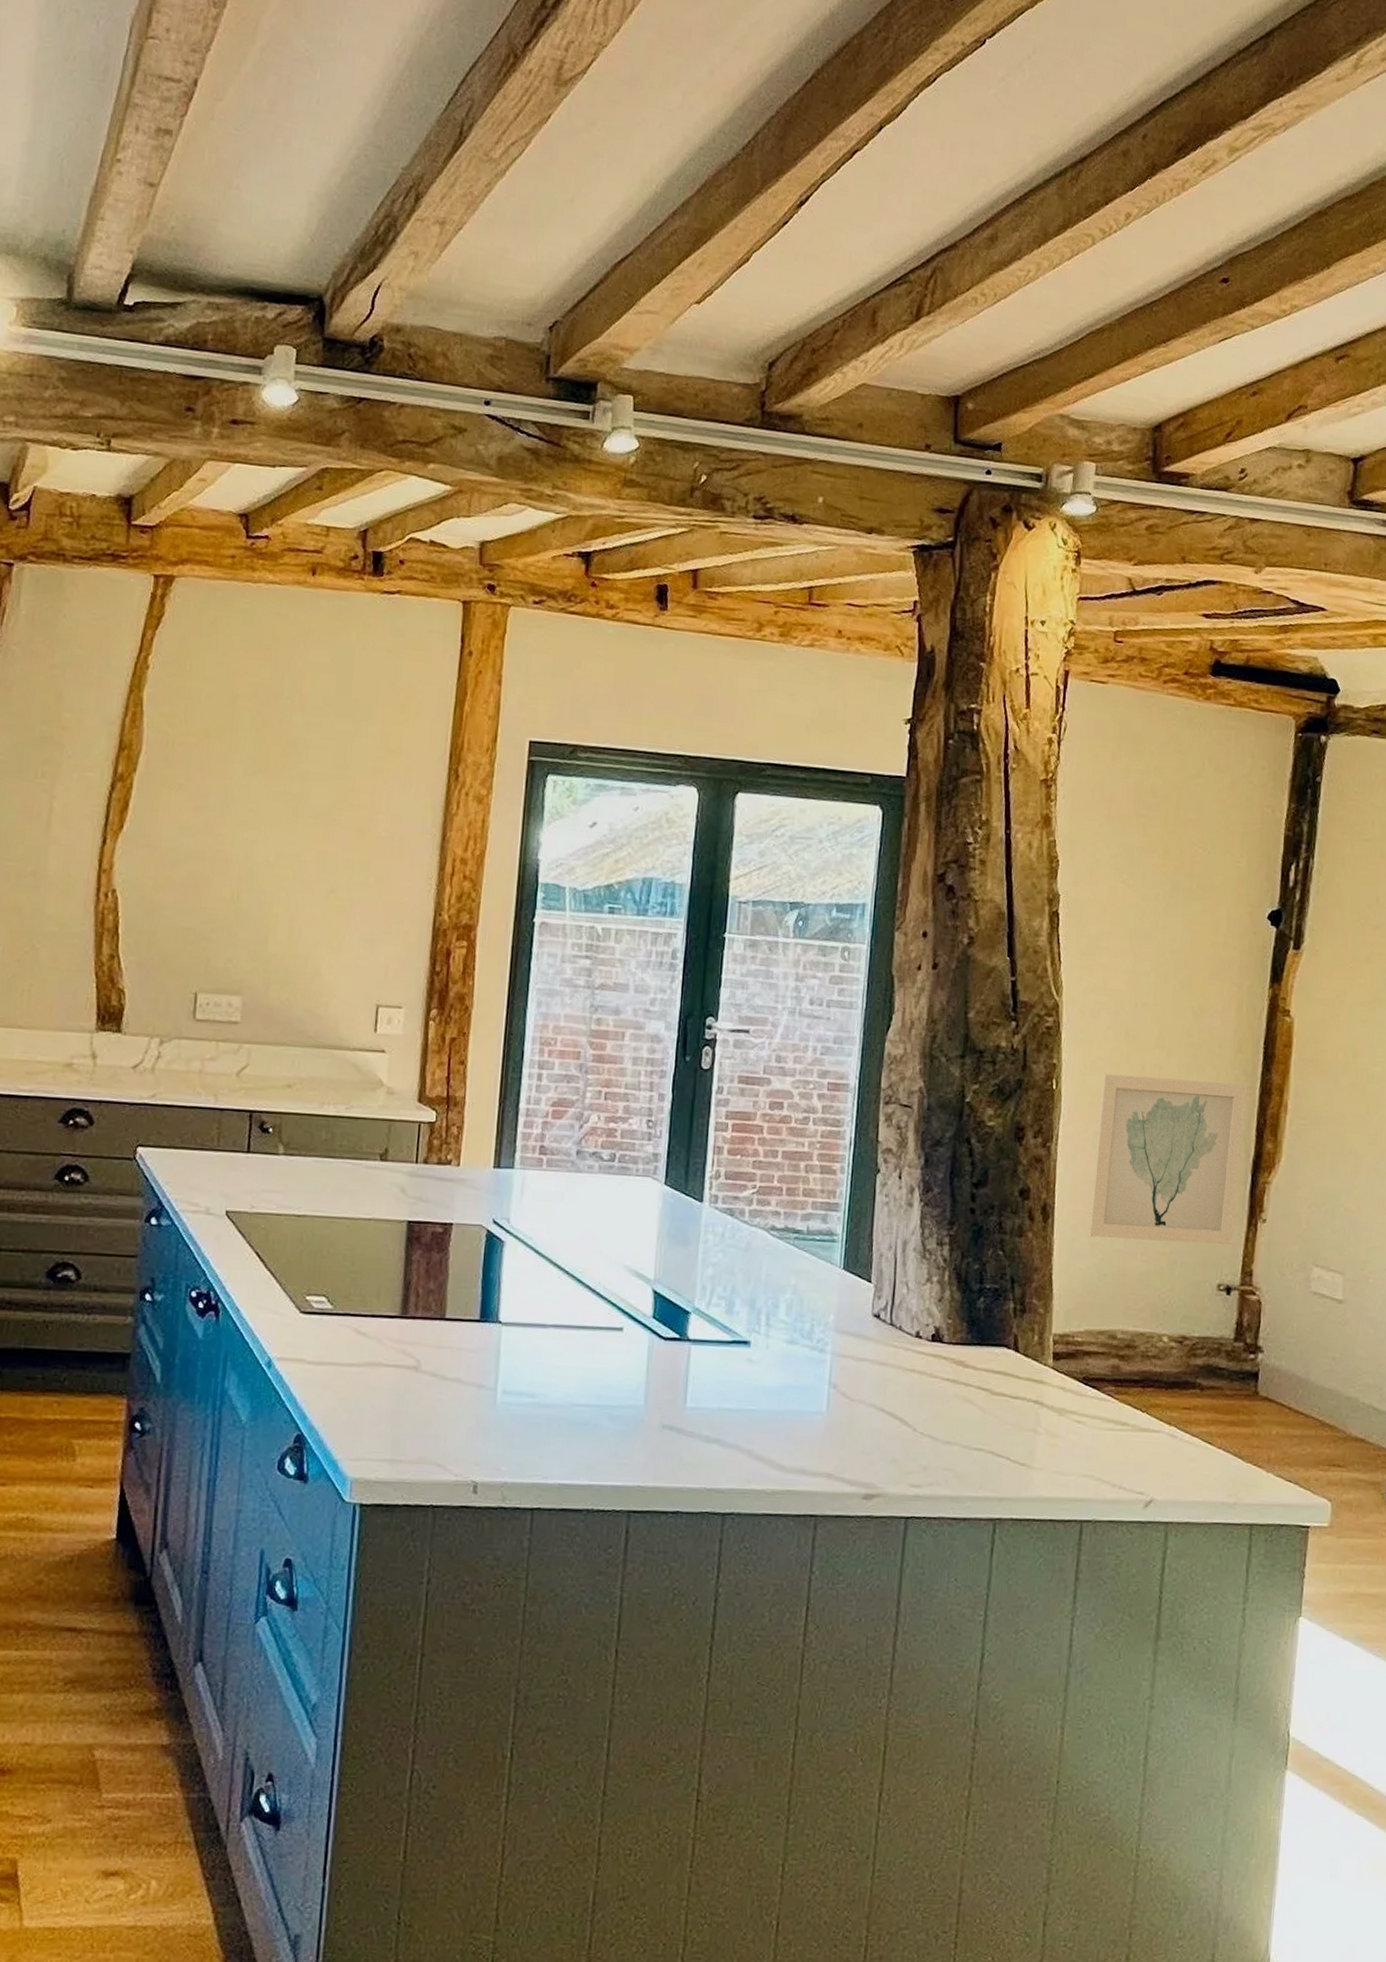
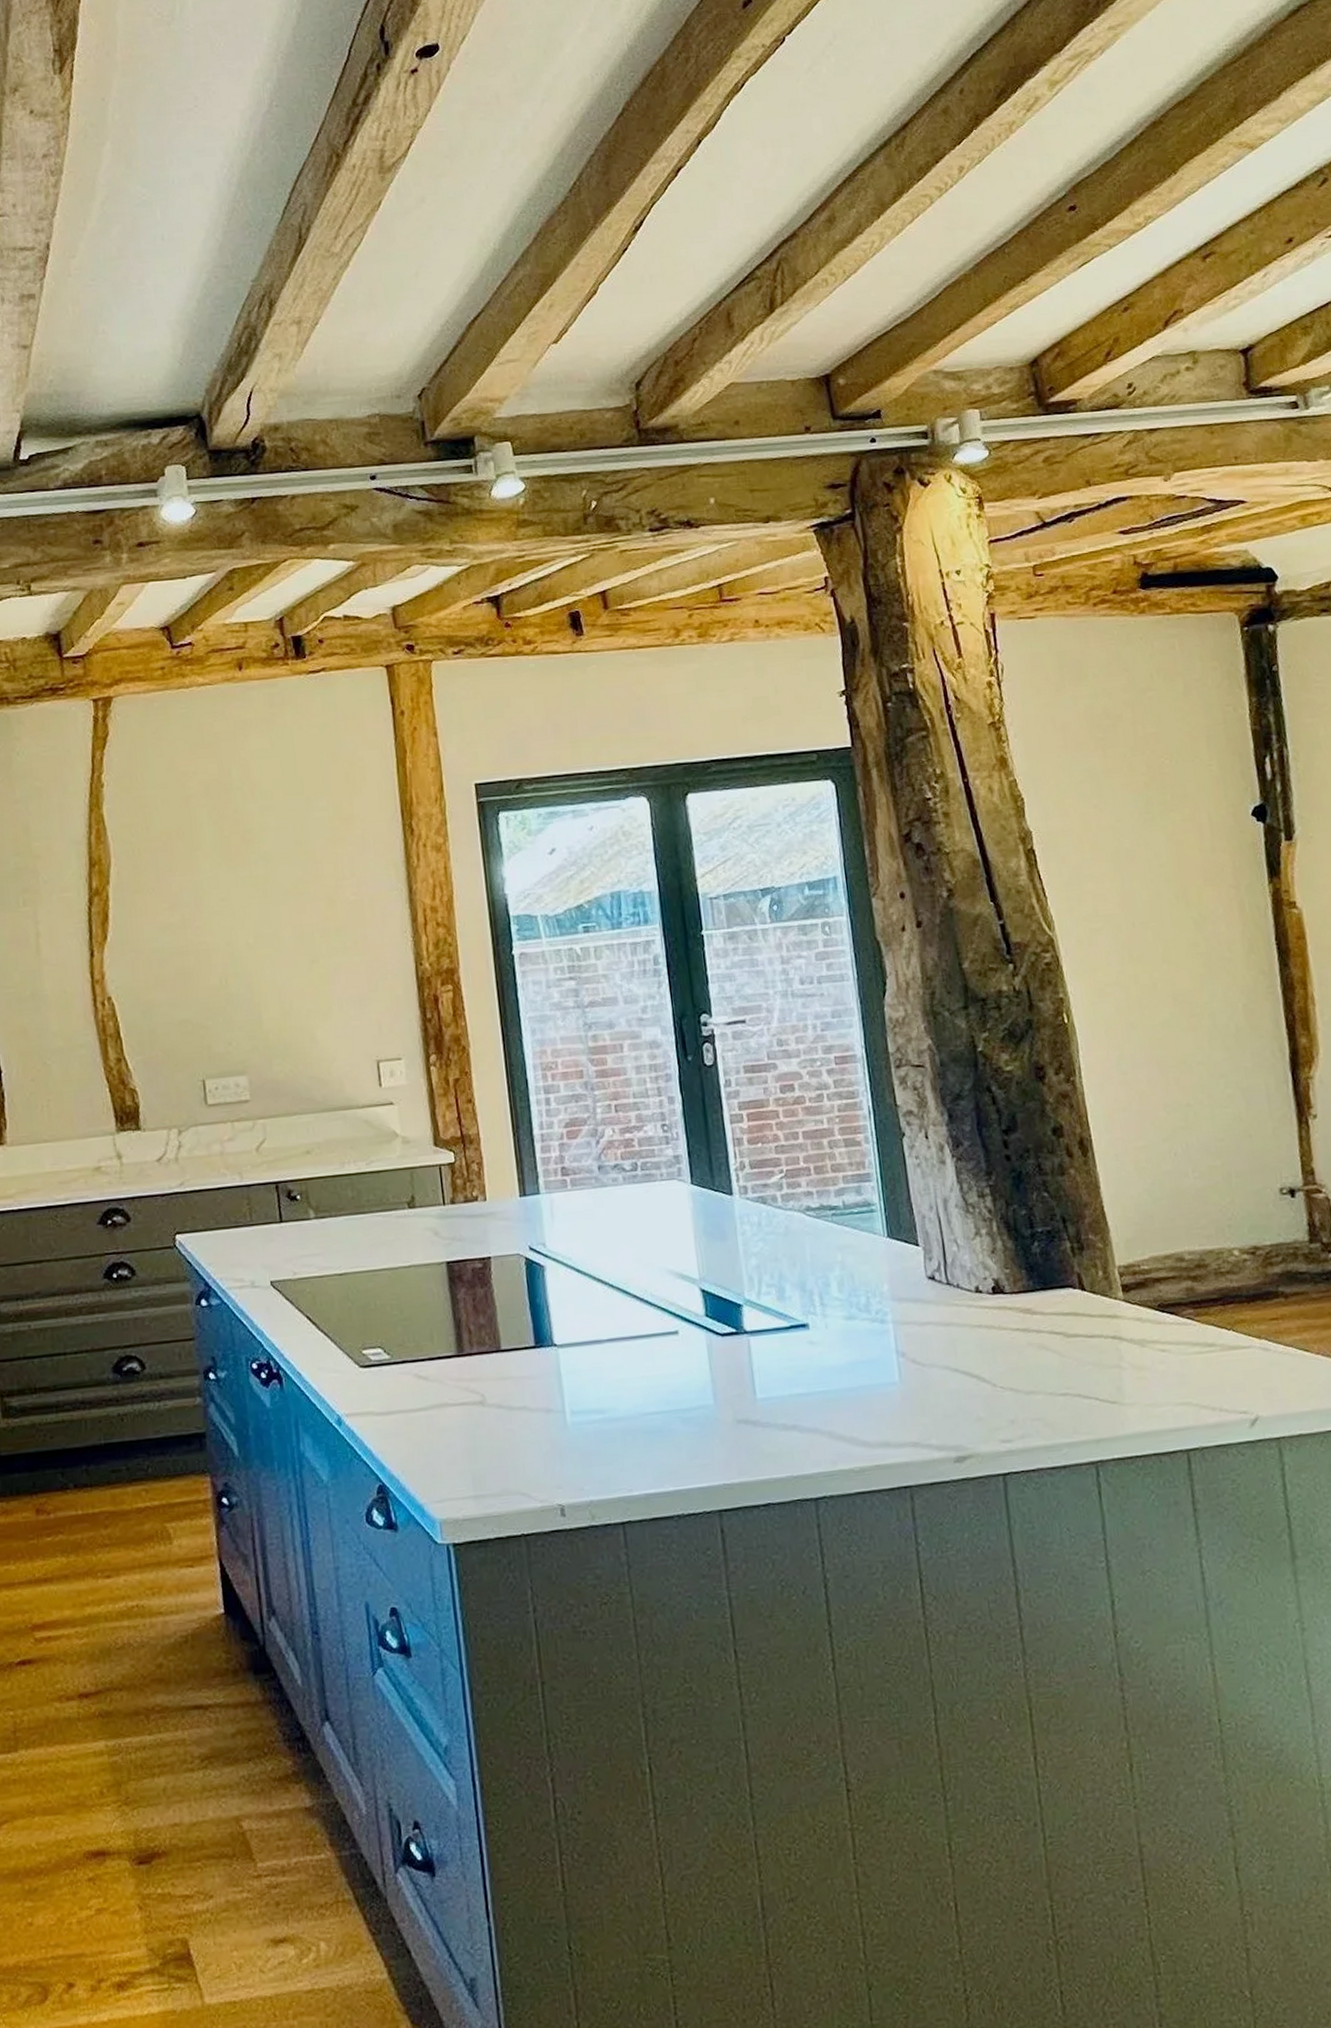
wall art: present [1088,1073,1247,1245] -> none [1113,984,1286,1163]

